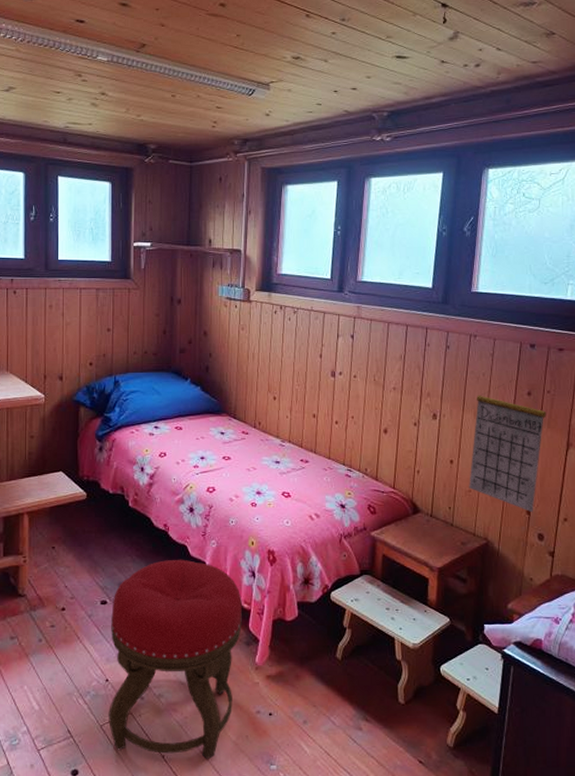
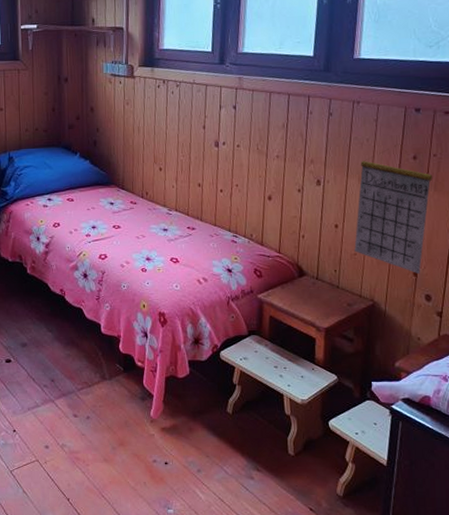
stool: present [108,559,242,760] -> none [15,321,137,504]

